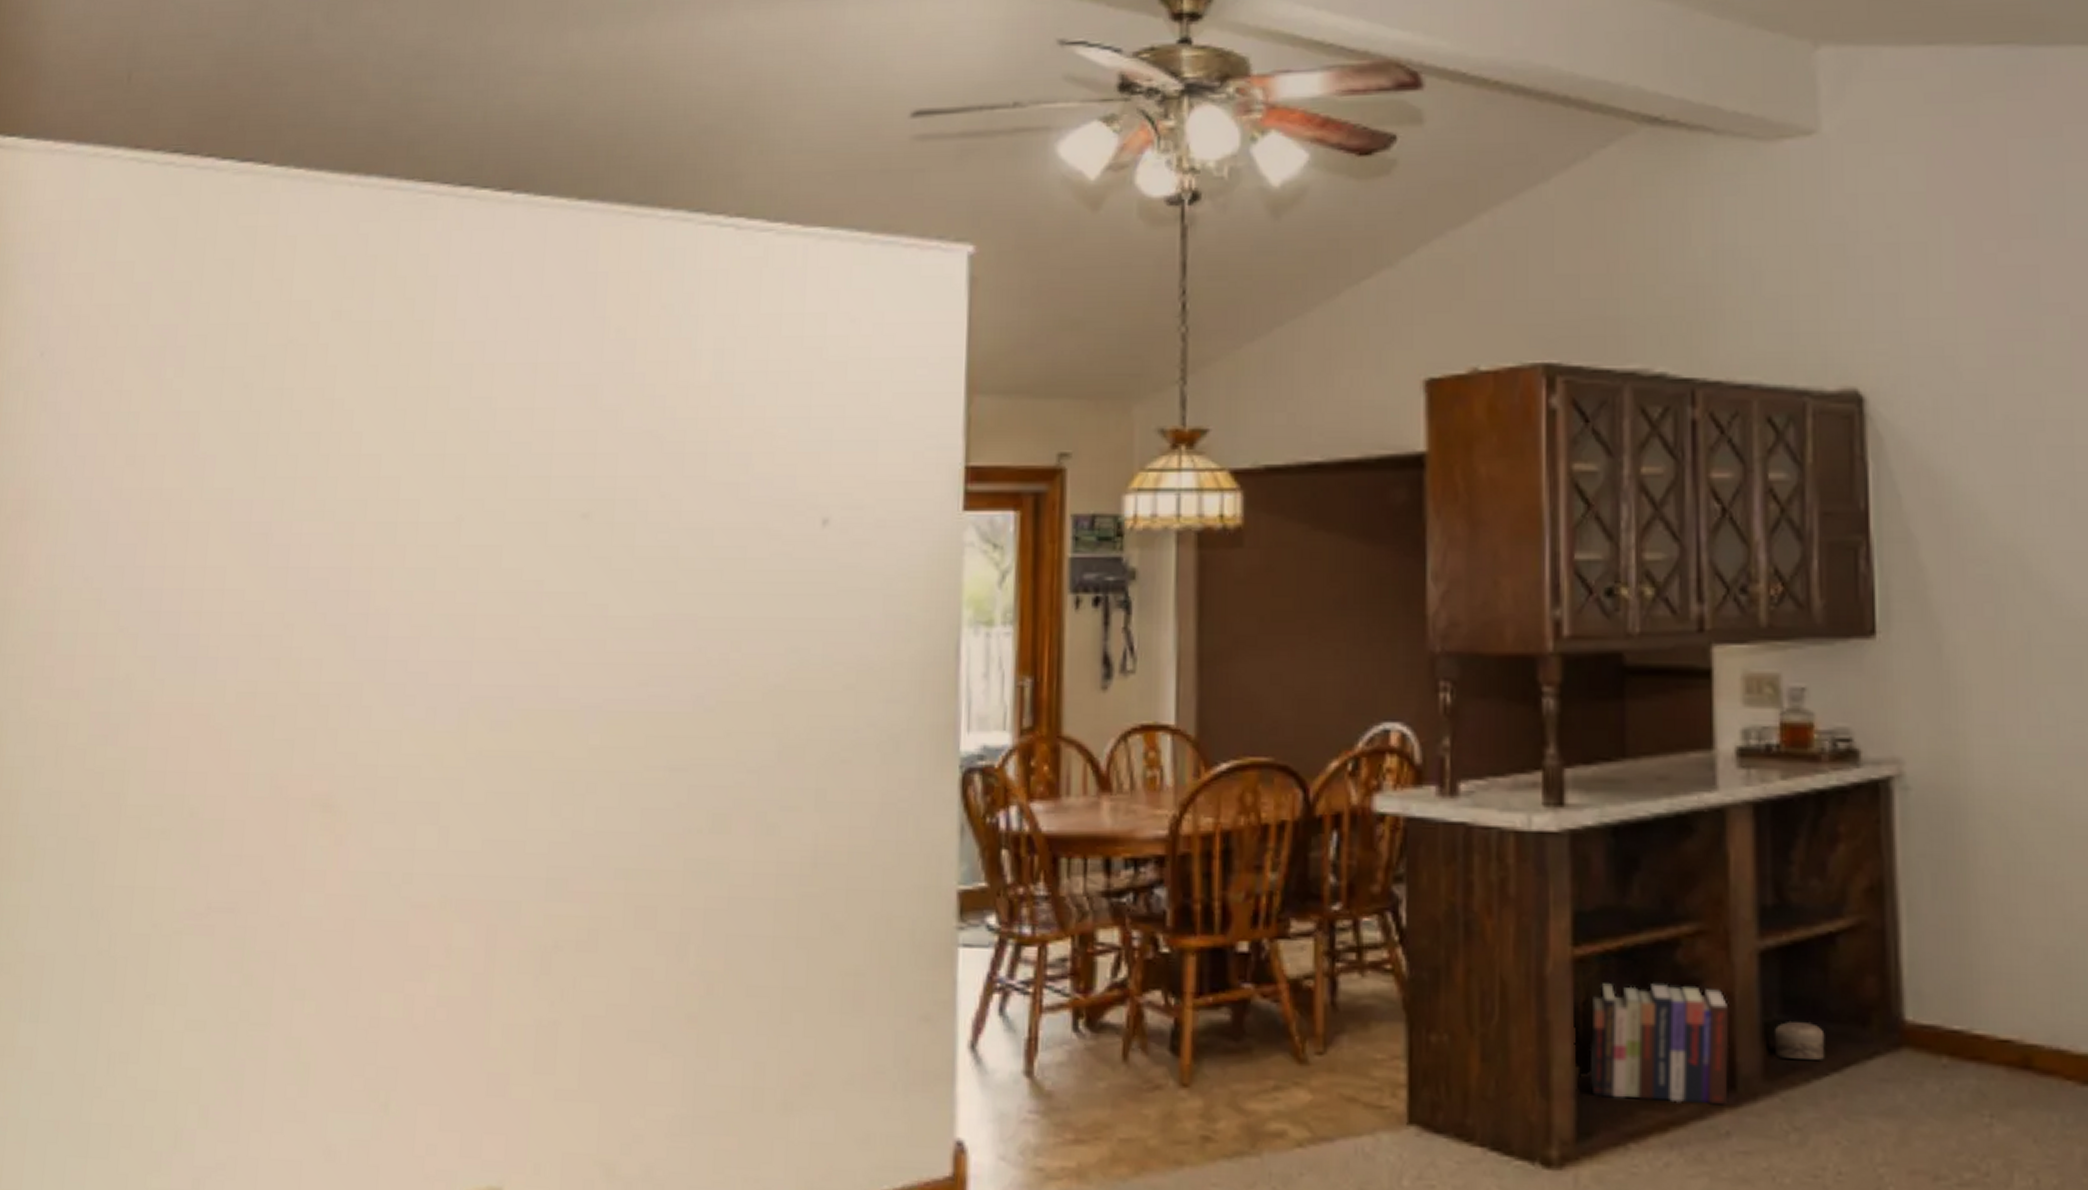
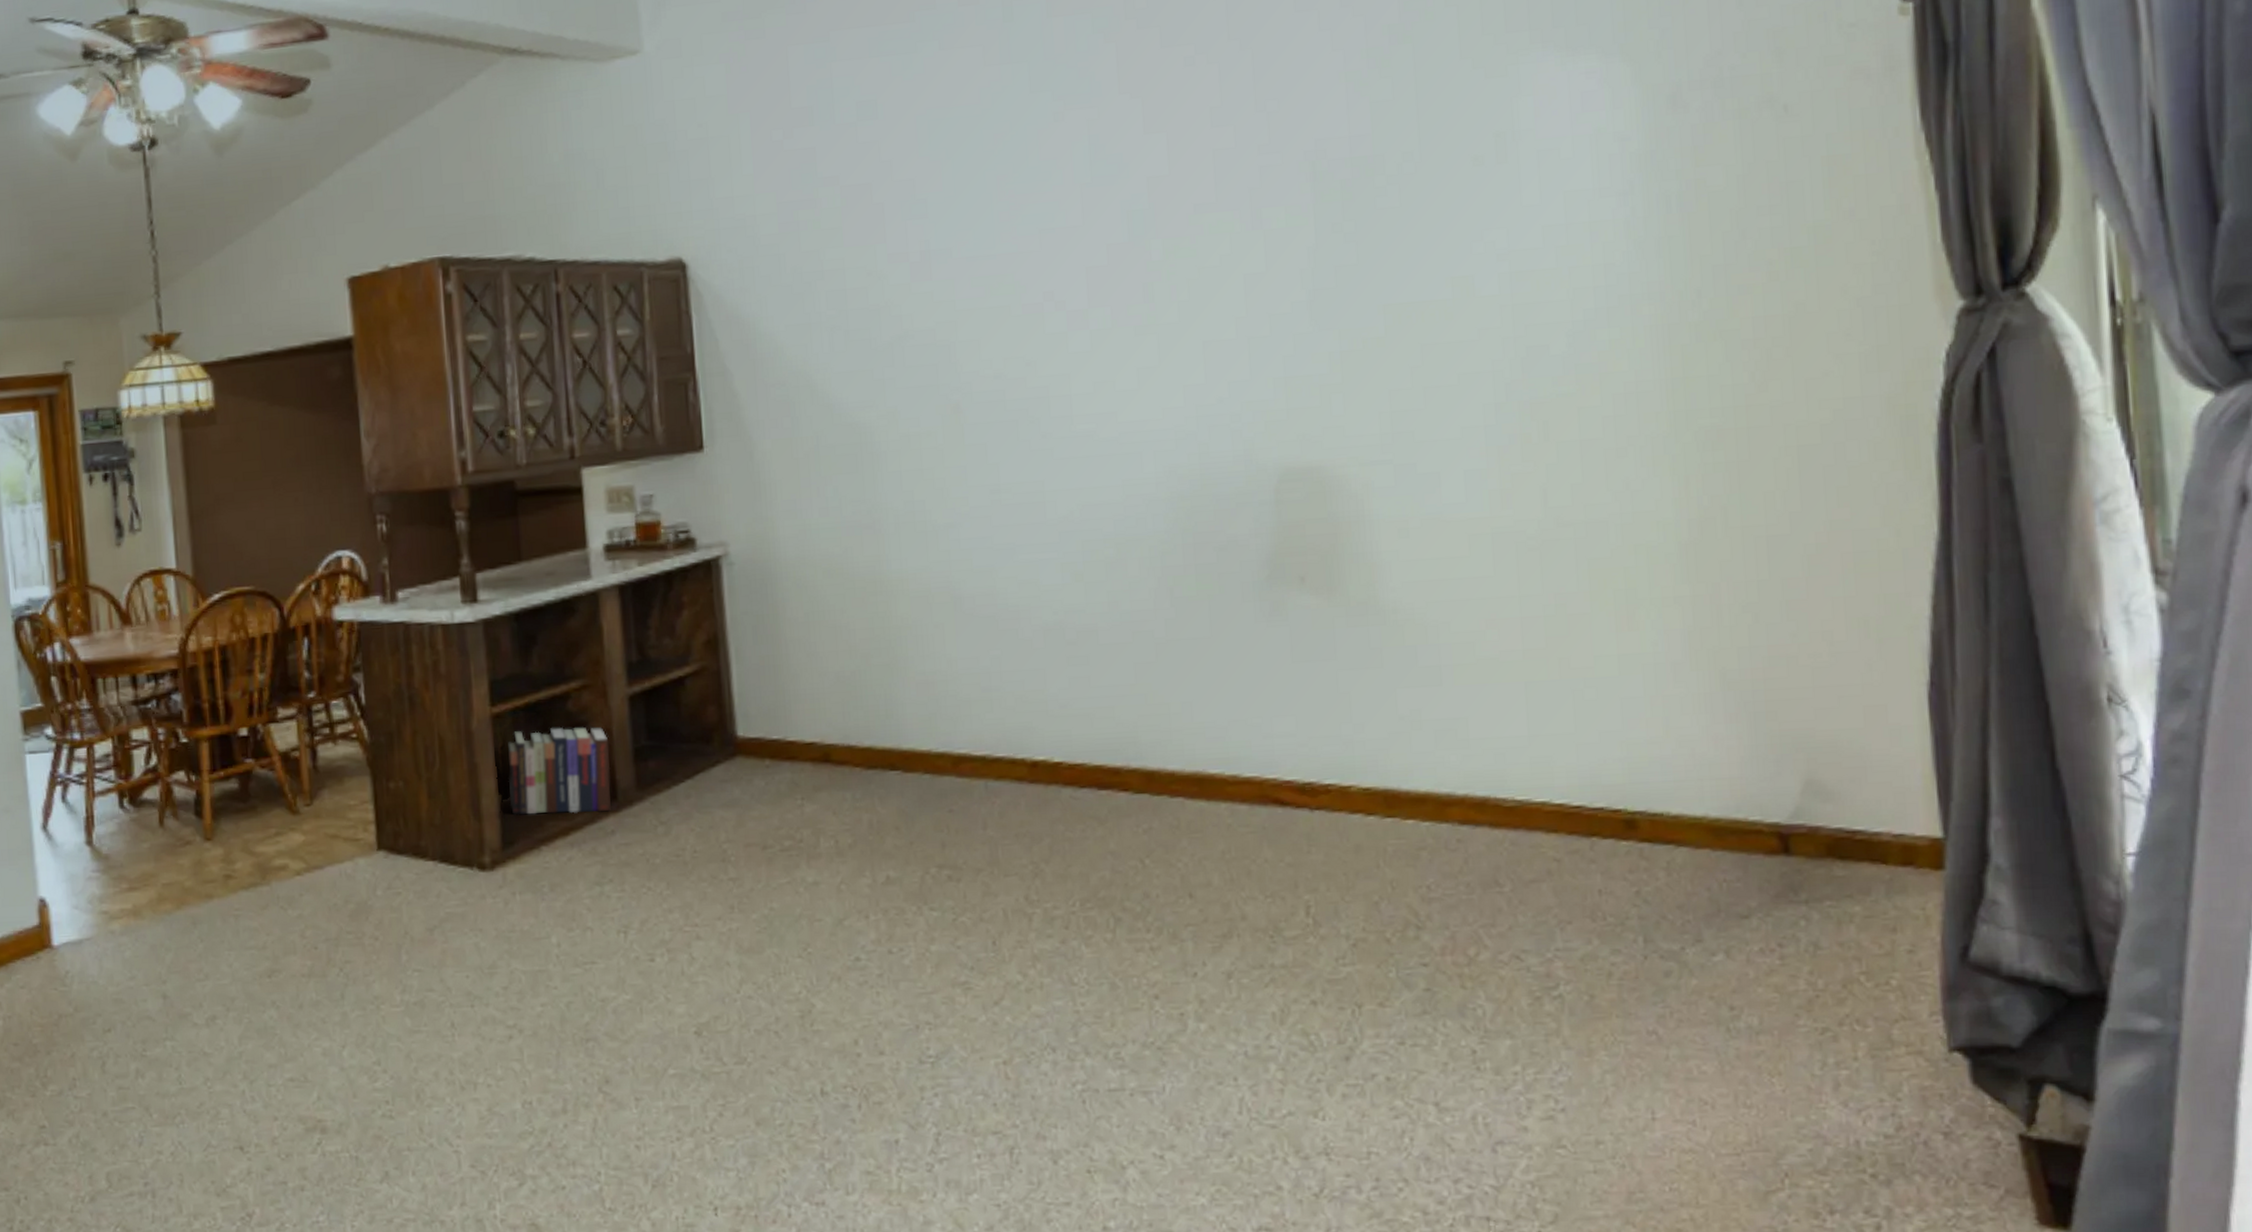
decorative box: present [1774,1020,1825,1060] -> none [642,744,681,773]

